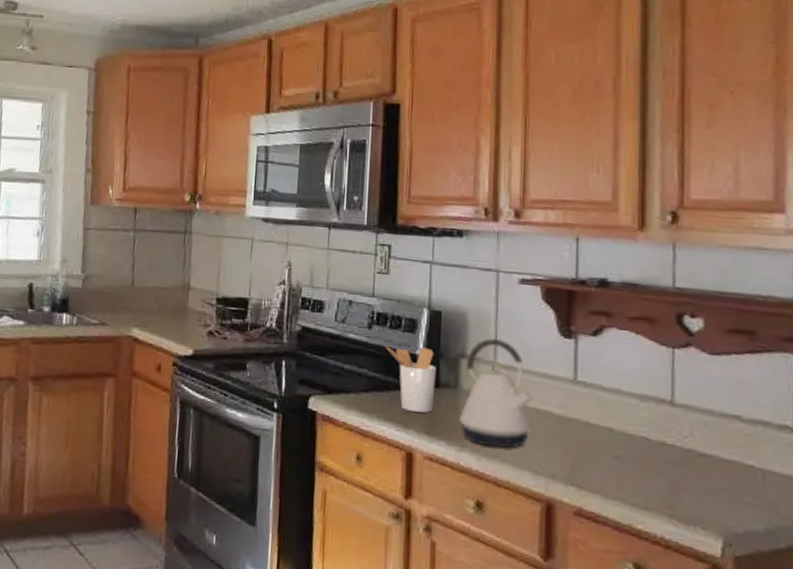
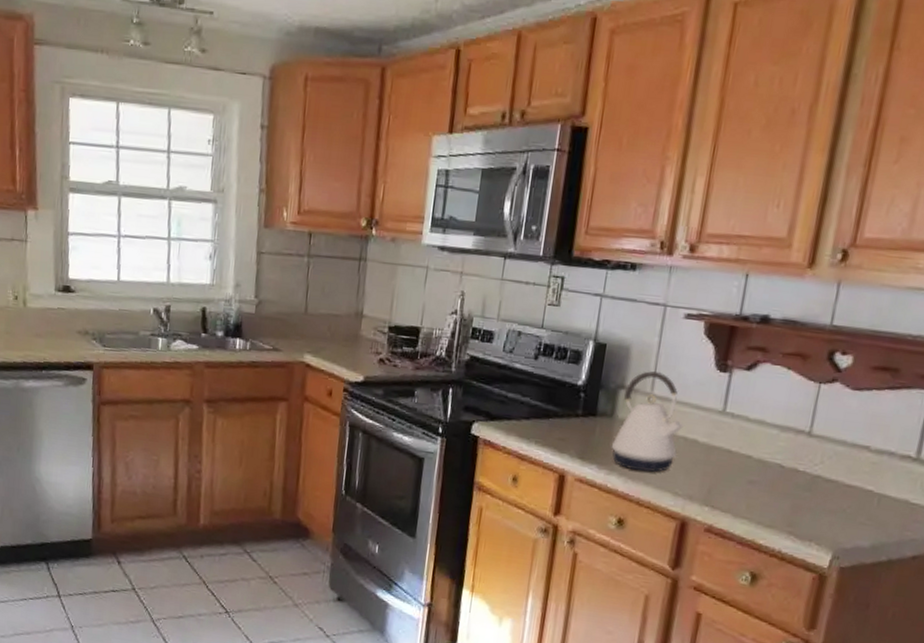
utensil holder: present [385,345,436,413] -> none [549,375,596,440]

